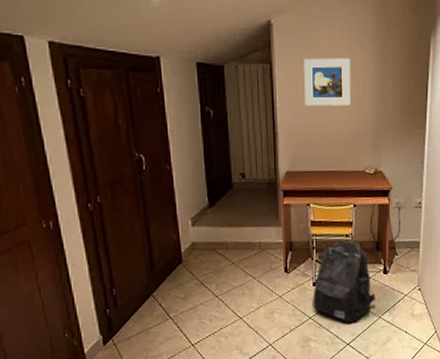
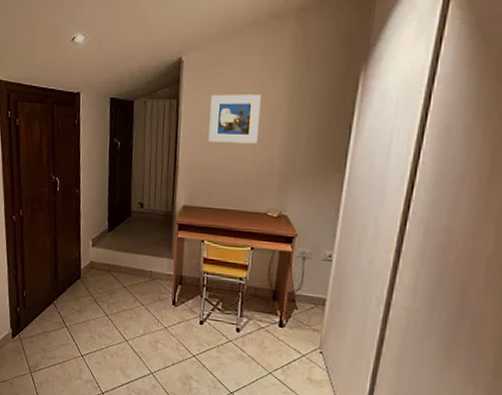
backpack: present [313,239,375,323] -> none [198,283,267,372]

